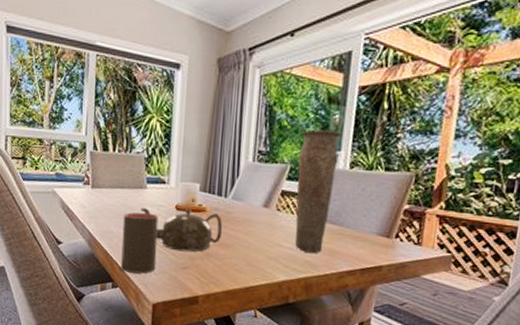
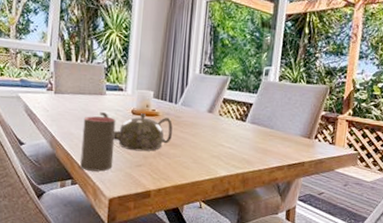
vase: present [295,129,342,253] -> none [234,48,273,152]

